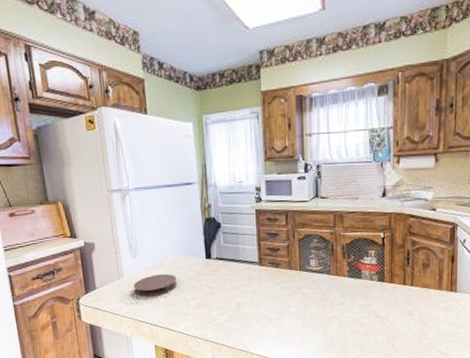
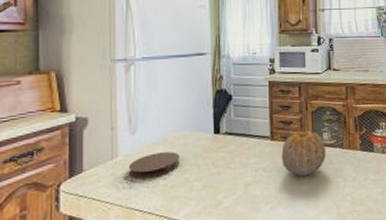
fruit: none [270,257,314,299] -> present [281,131,326,176]

